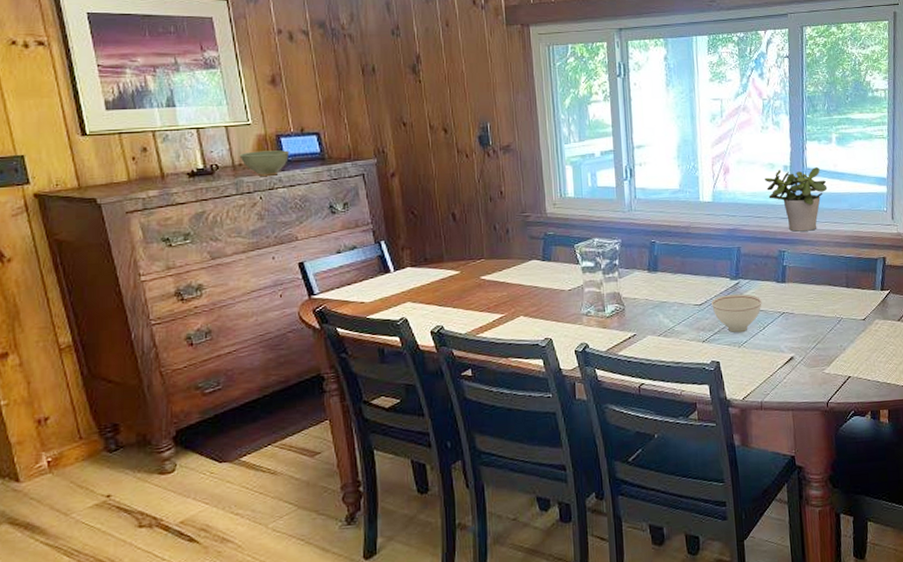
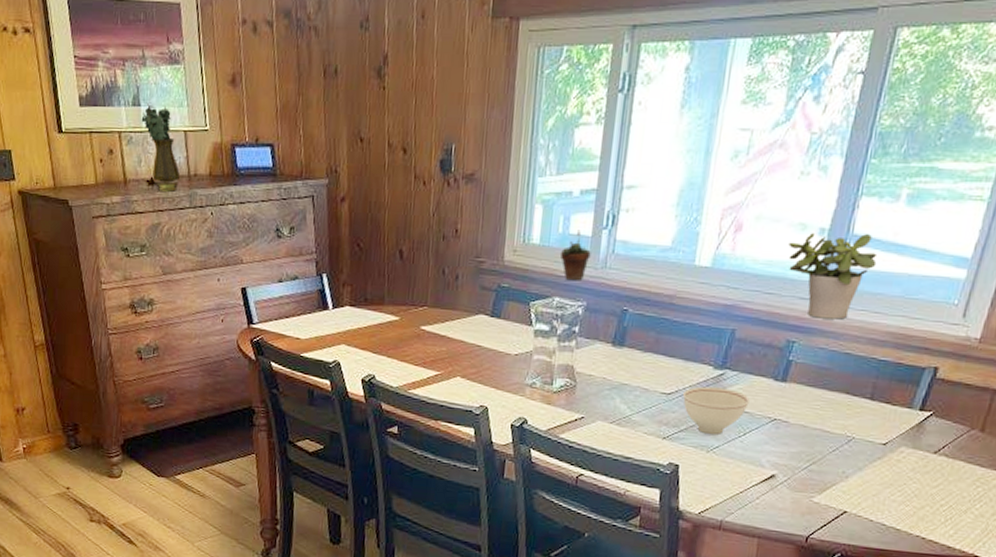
vase: none [177,103,225,182] -> present [141,102,181,192]
bowl: present [239,150,289,177] -> none [195,161,242,191]
succulent plant: none [593,183,618,224] -> present [560,230,591,281]

